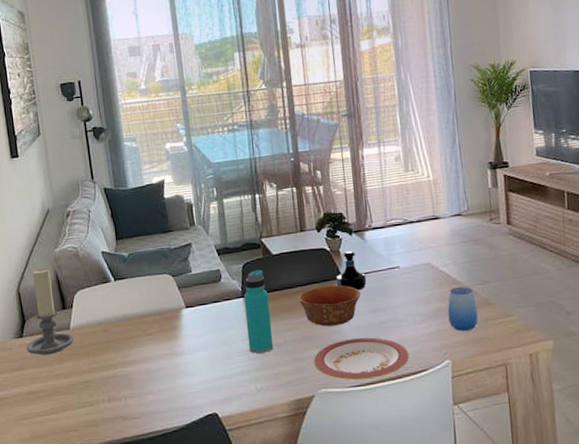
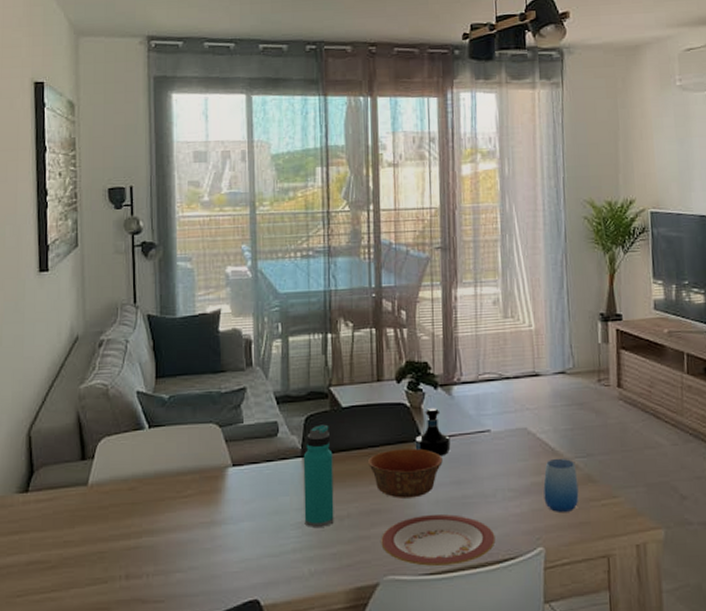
candle holder: present [26,268,74,355] -> none [30,407,92,516]

